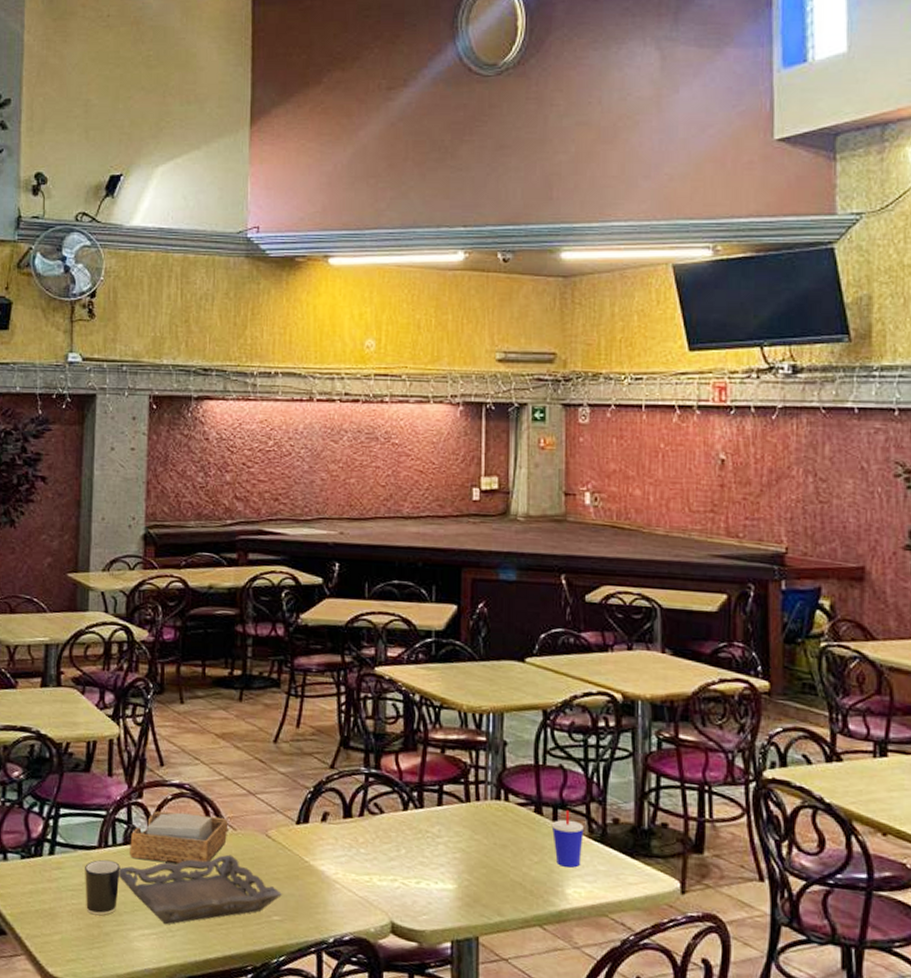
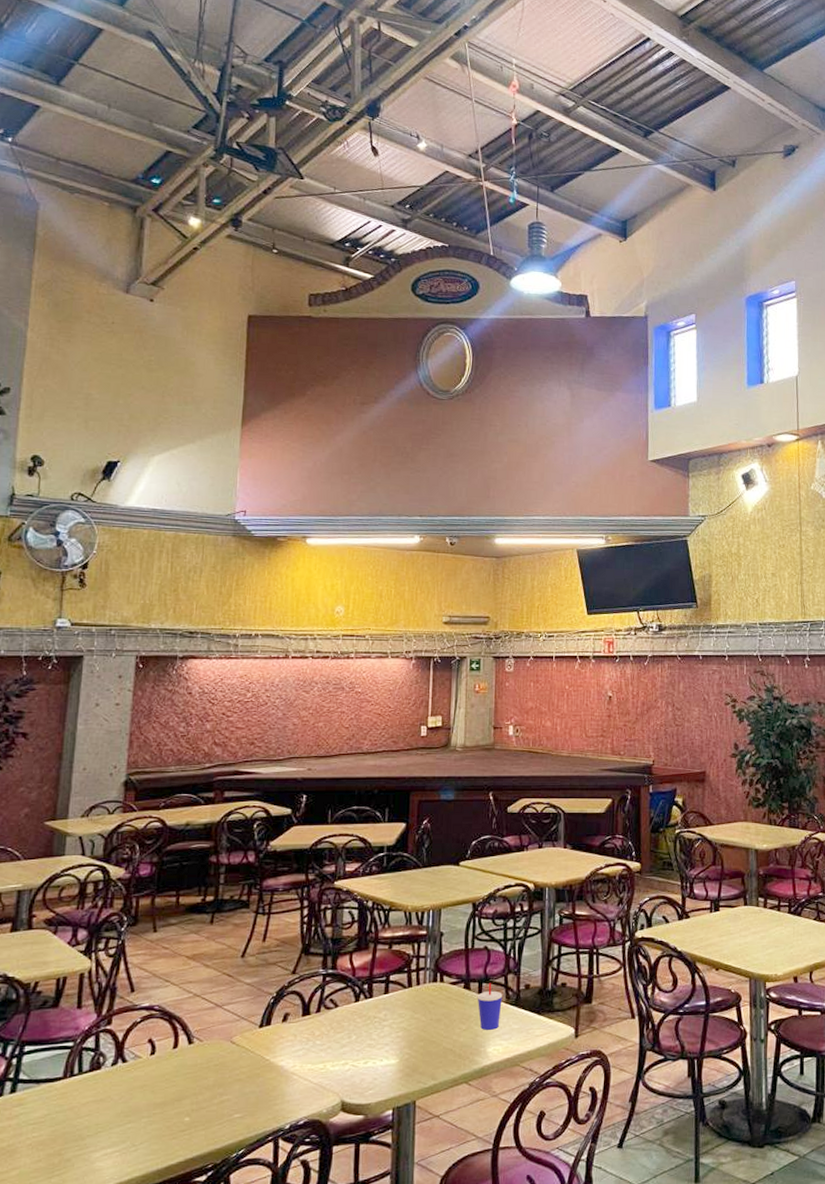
mug: present [85,859,120,916] -> none [47,1088,85,1144]
tray: present [119,854,282,925] -> none [83,1064,243,1141]
napkin holder: present [130,811,228,863] -> none [96,1031,195,1083]

